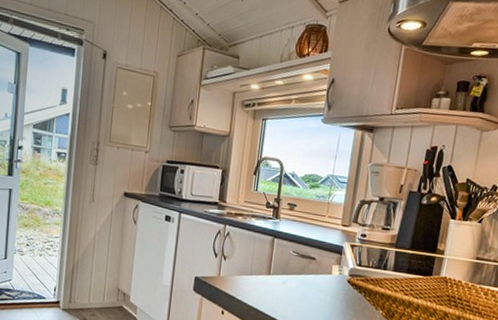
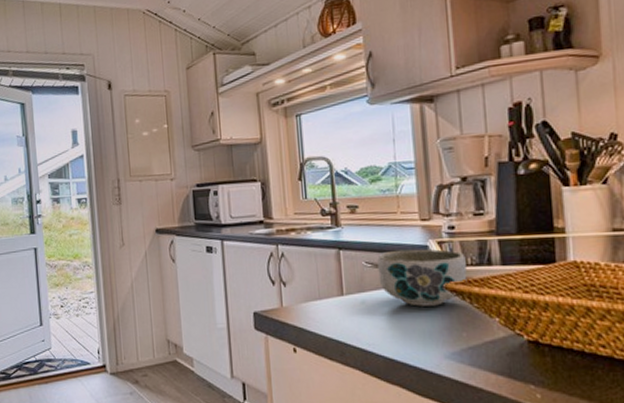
bowl: none [300,246,369,295] -> present [377,249,467,307]

